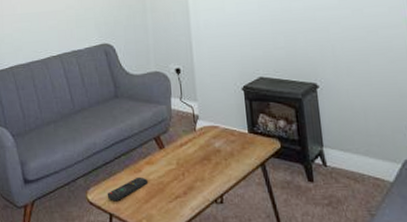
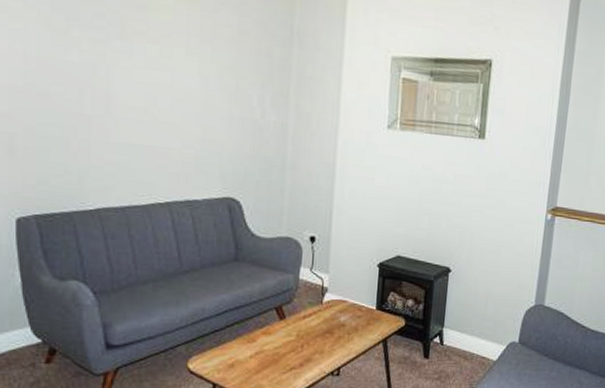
remote control: present [107,176,148,200] -> none [212,346,261,370]

